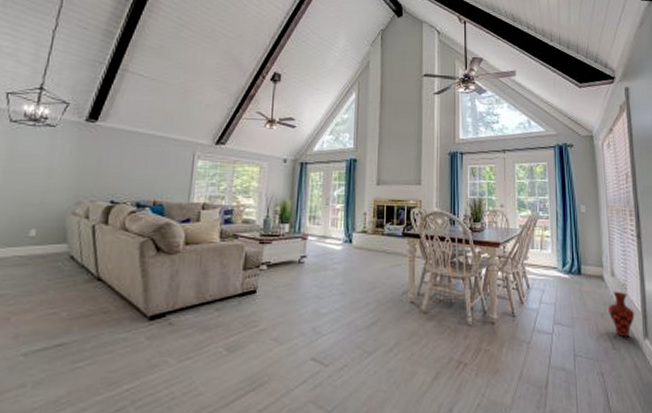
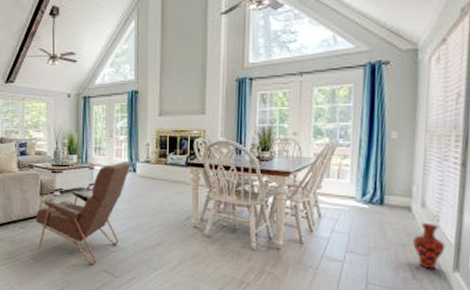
armchair: none [235,231,347,353] -> present [36,161,131,265]

